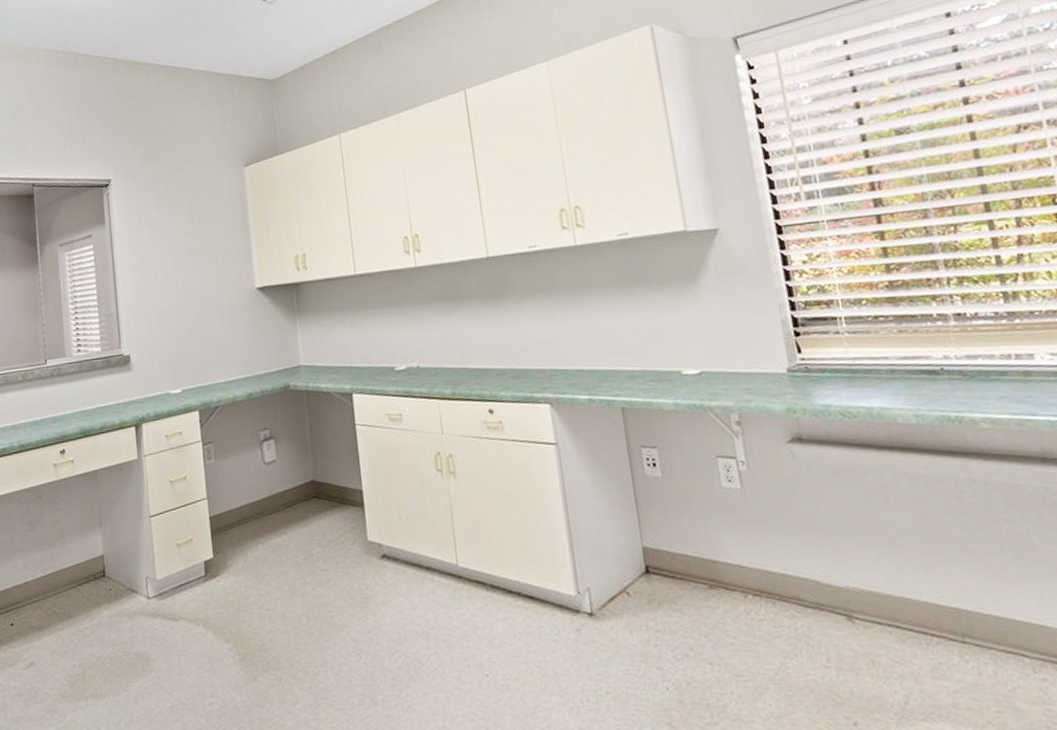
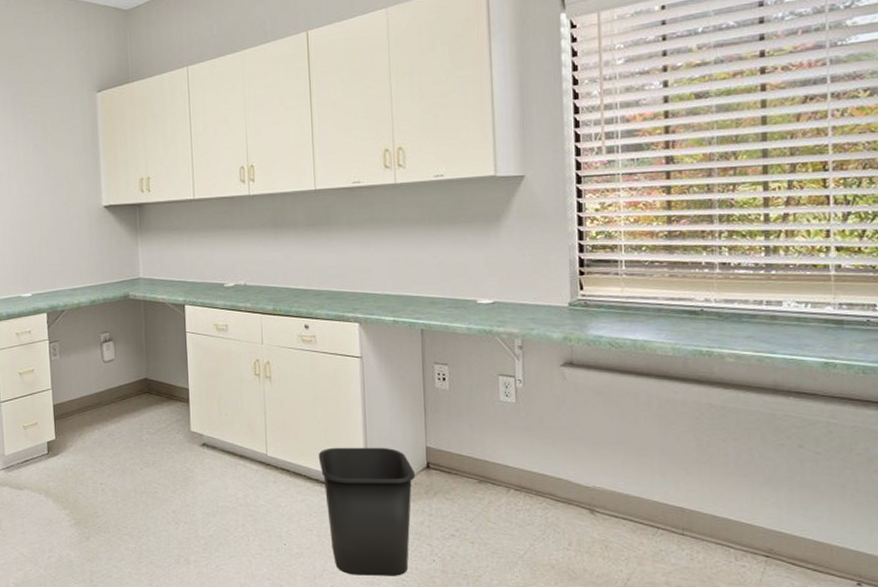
waste bin: none [517,549,638,711] -> present [318,447,416,576]

